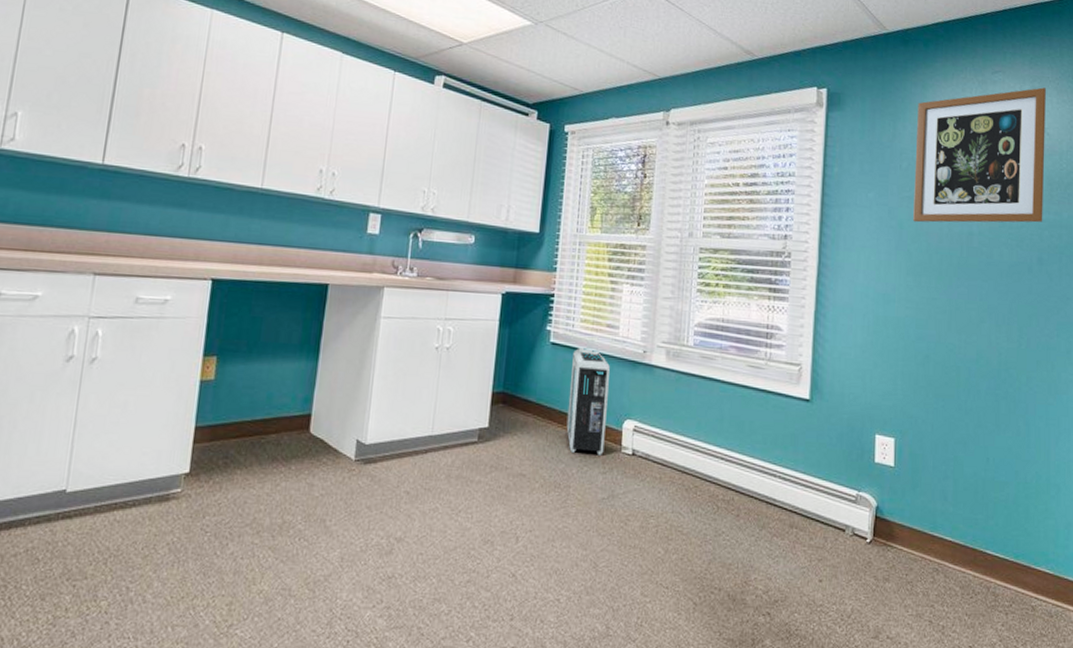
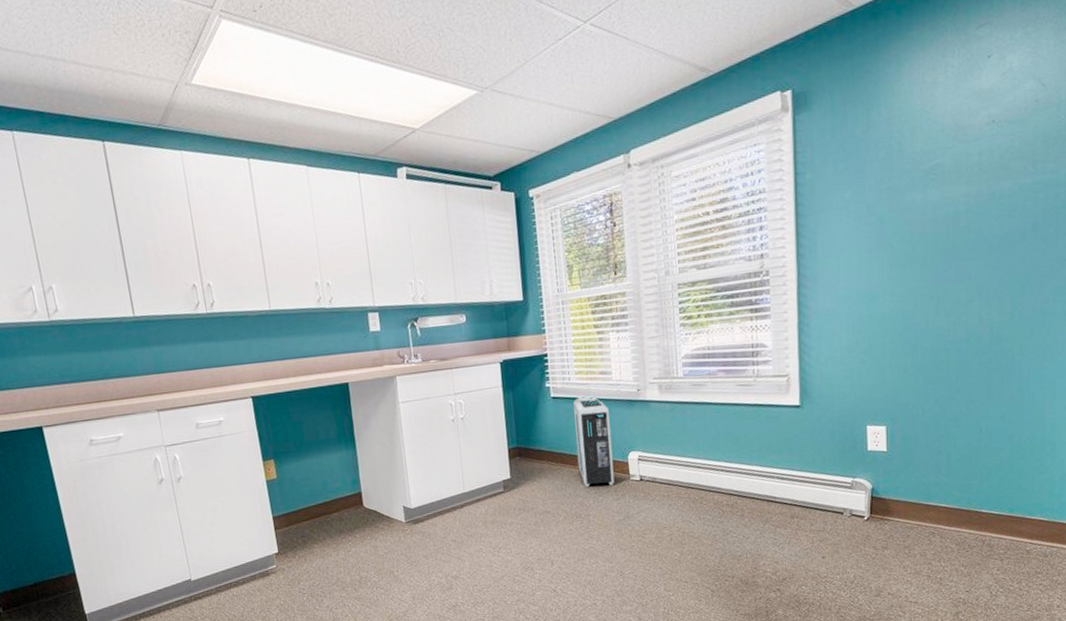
wall art: present [913,87,1046,223] -> none [893,31,1041,214]

